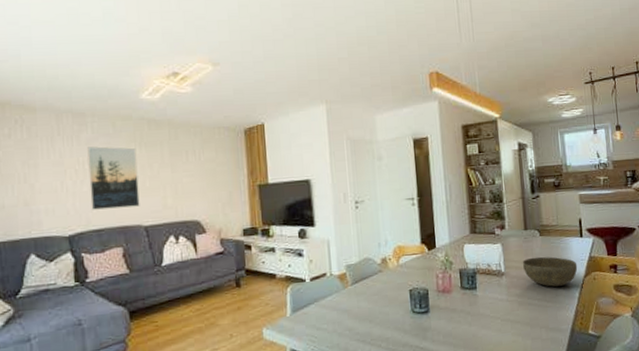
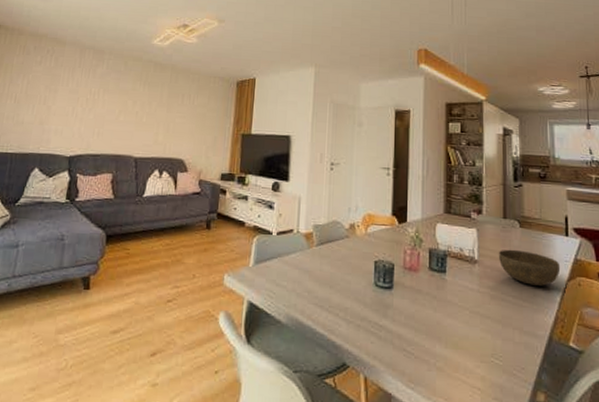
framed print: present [87,146,140,210] -> none [93,80,141,139]

